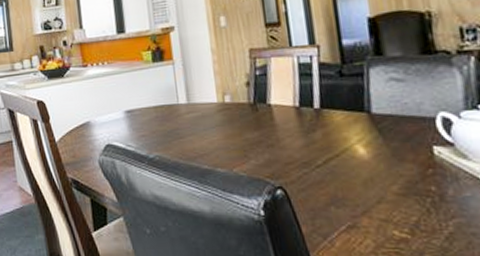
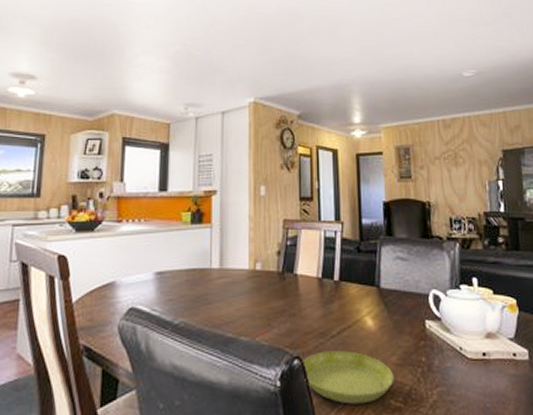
saucer: none [285,180,397,234] -> present [301,351,394,404]

